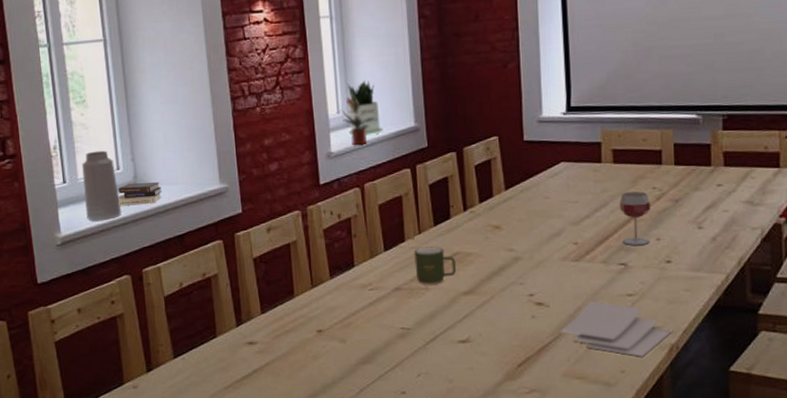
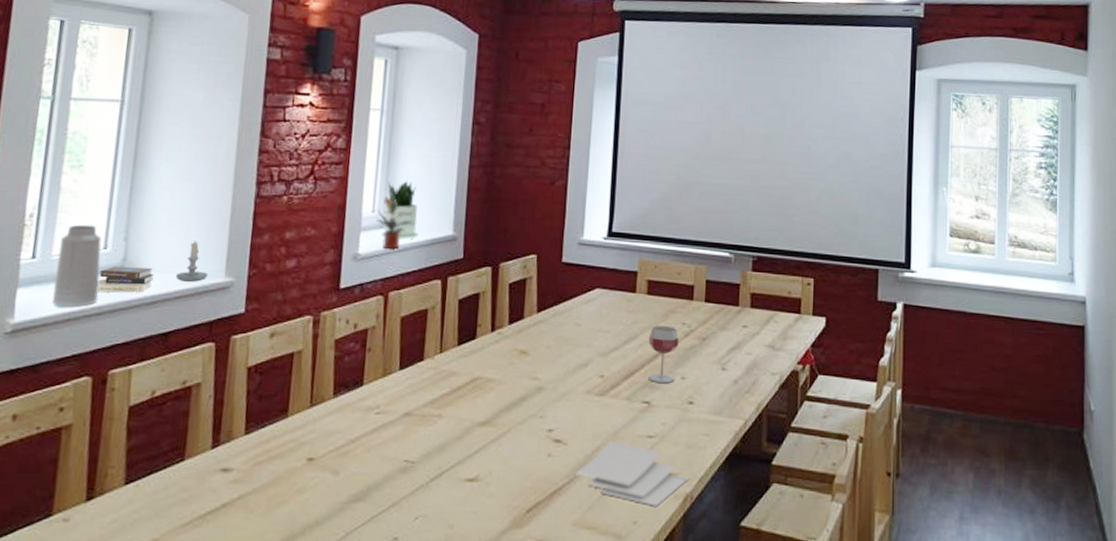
candle: none [179,155,205,192] -> present [175,241,207,283]
mug: present [414,246,456,285] -> none [430,368,475,412]

